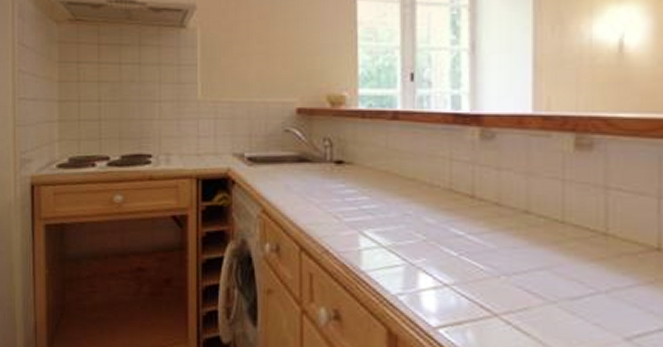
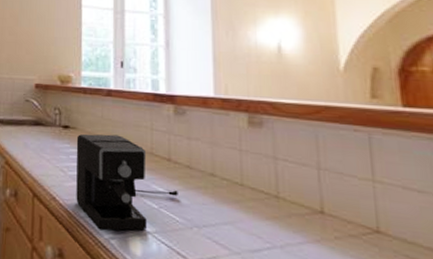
coffee maker: none [353,168,483,286] -> present [76,133,178,231]

